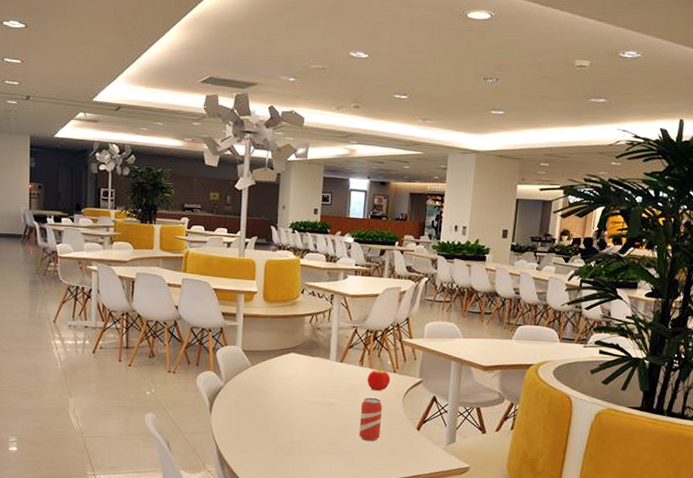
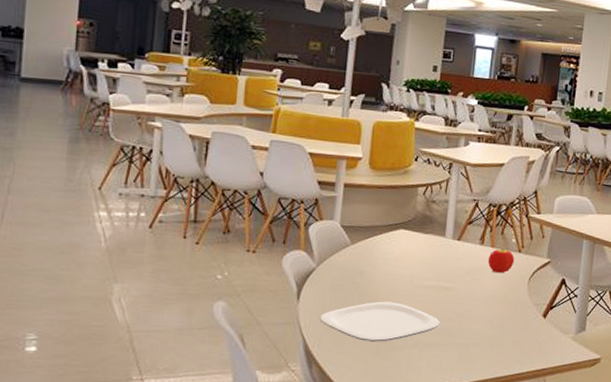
plate: none [228,414,329,449] -> present [319,301,441,342]
beverage can: present [359,397,383,442] -> none [476,280,505,332]

